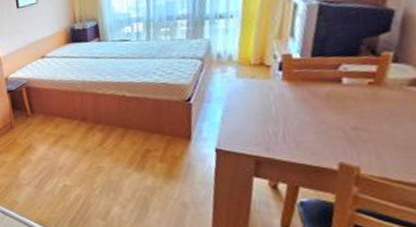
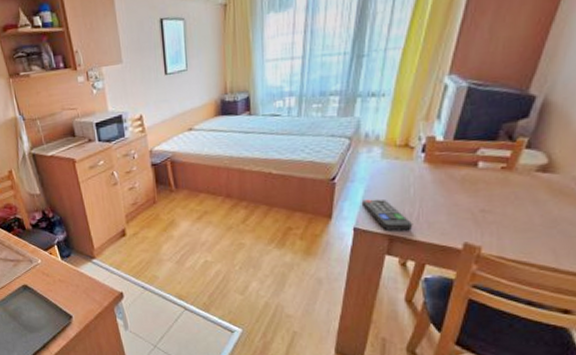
remote control: none [220,118,280,152] -> present [361,199,413,231]

